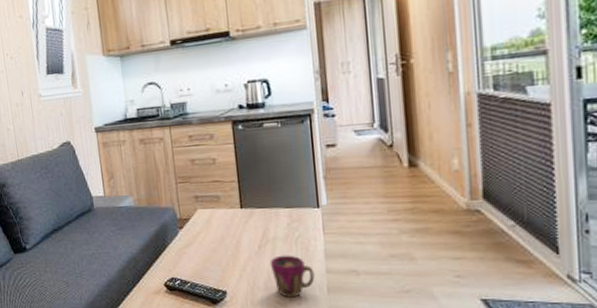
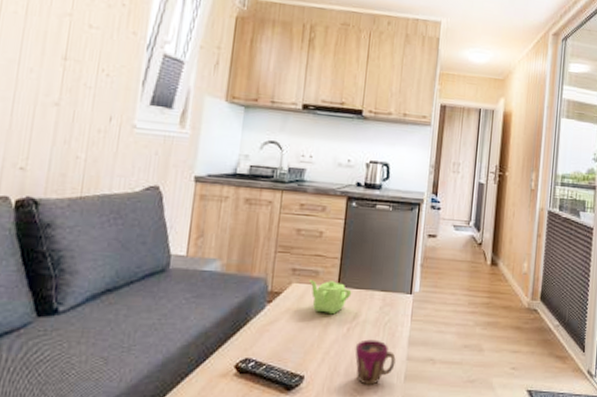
teapot: none [212,203,256,235] -> present [308,280,352,315]

